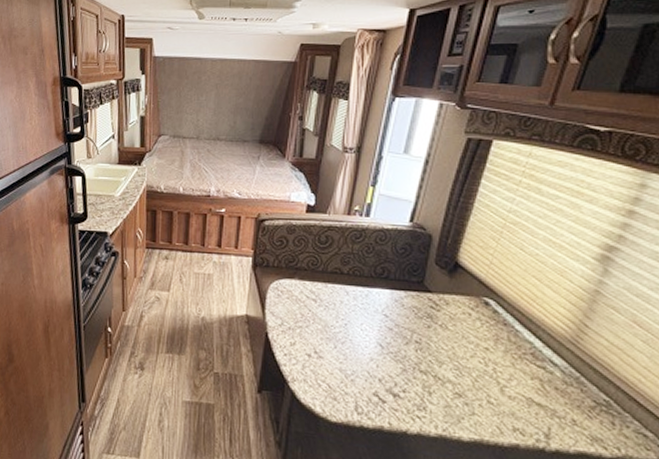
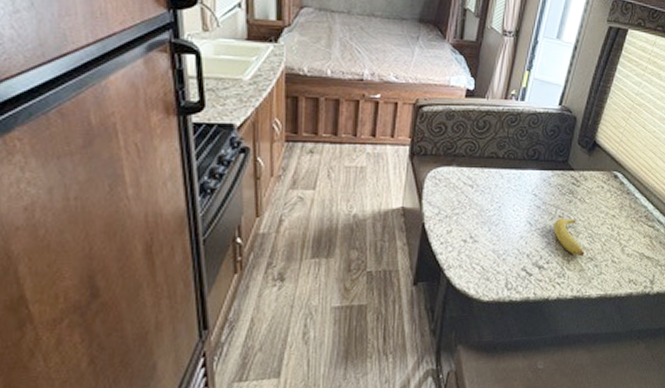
banana: none [409,343,450,391] -> present [553,218,585,257]

